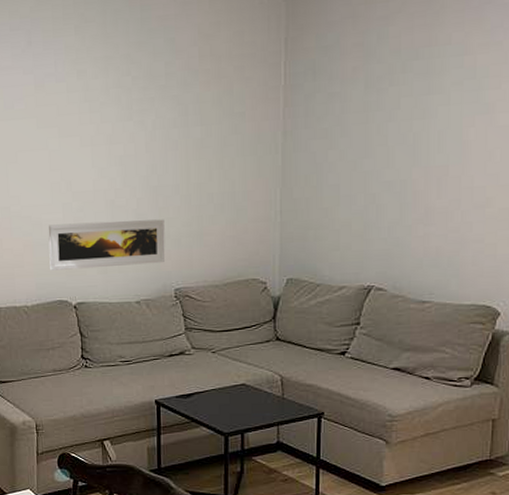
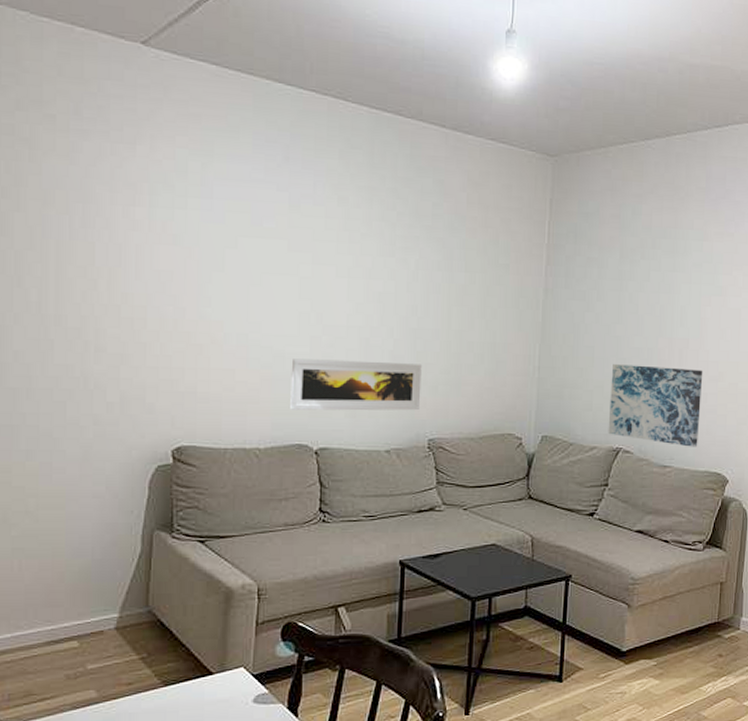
wall art: none [358,197,467,280] -> present [608,364,703,447]

